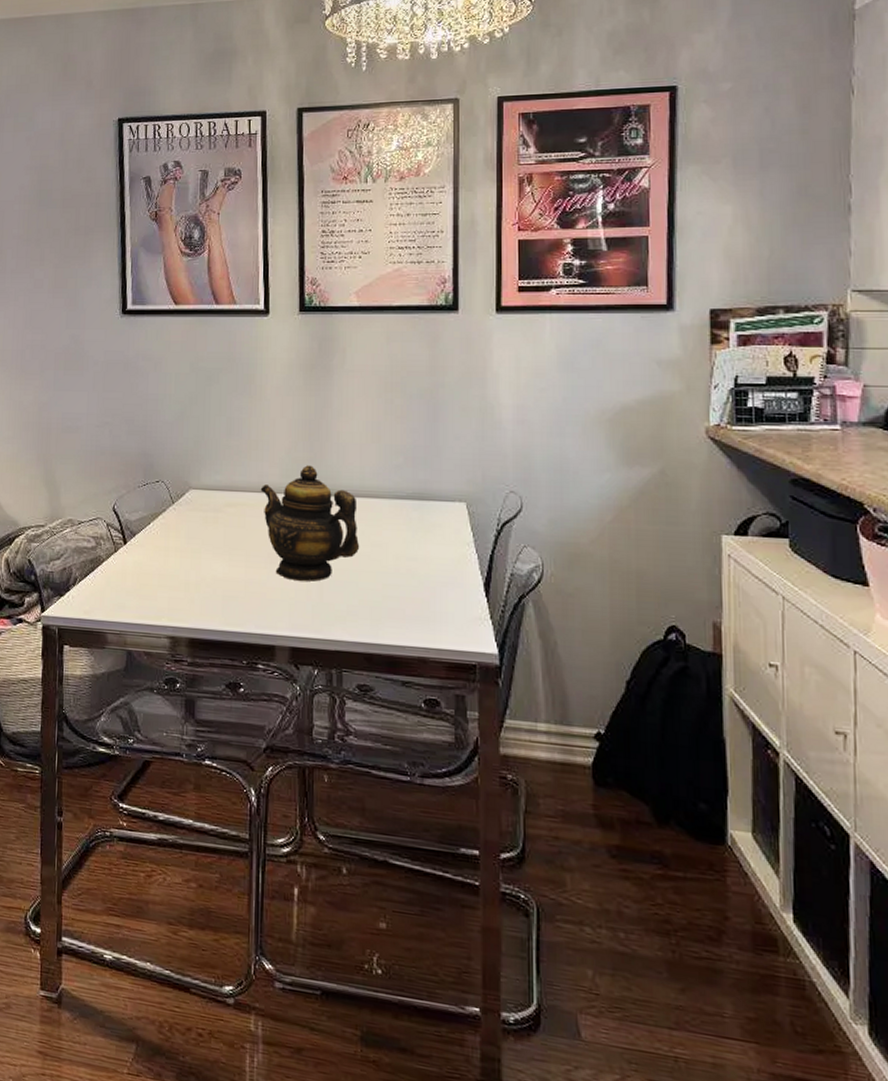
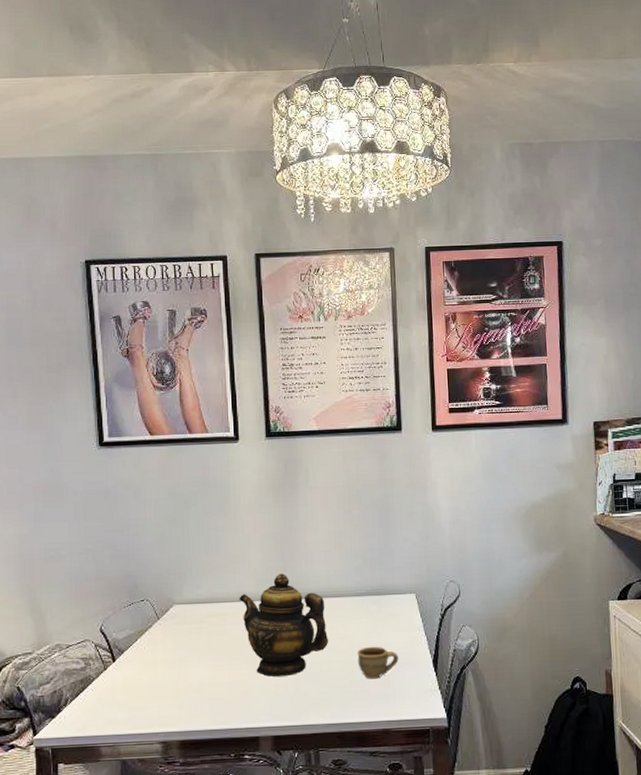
cup: none [392,558,442,597] -> present [357,646,399,679]

